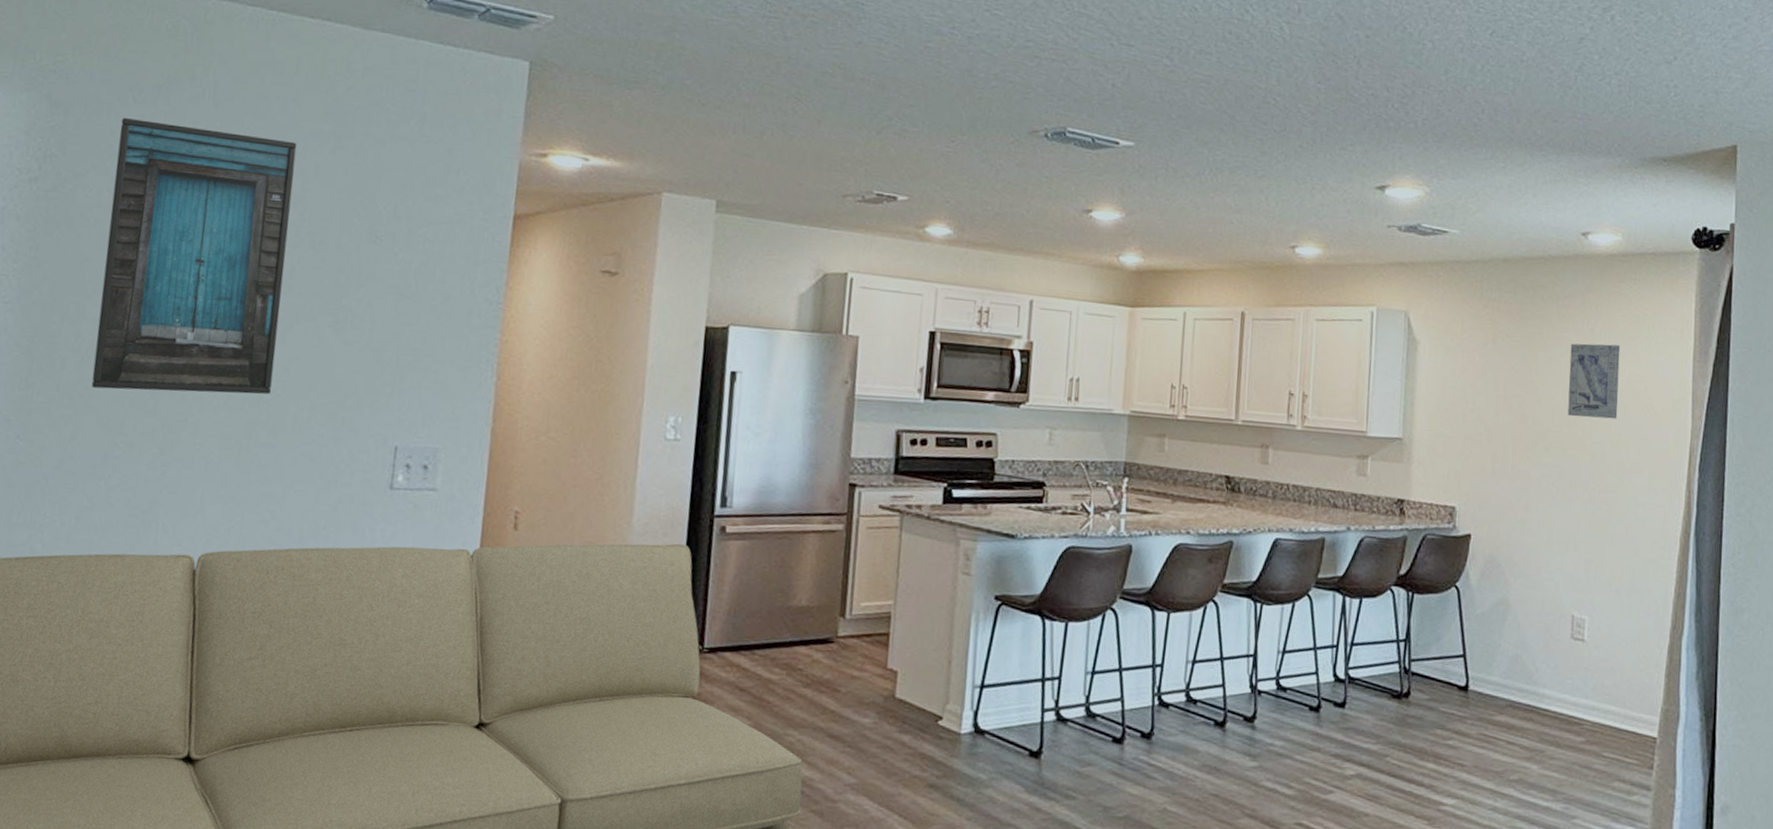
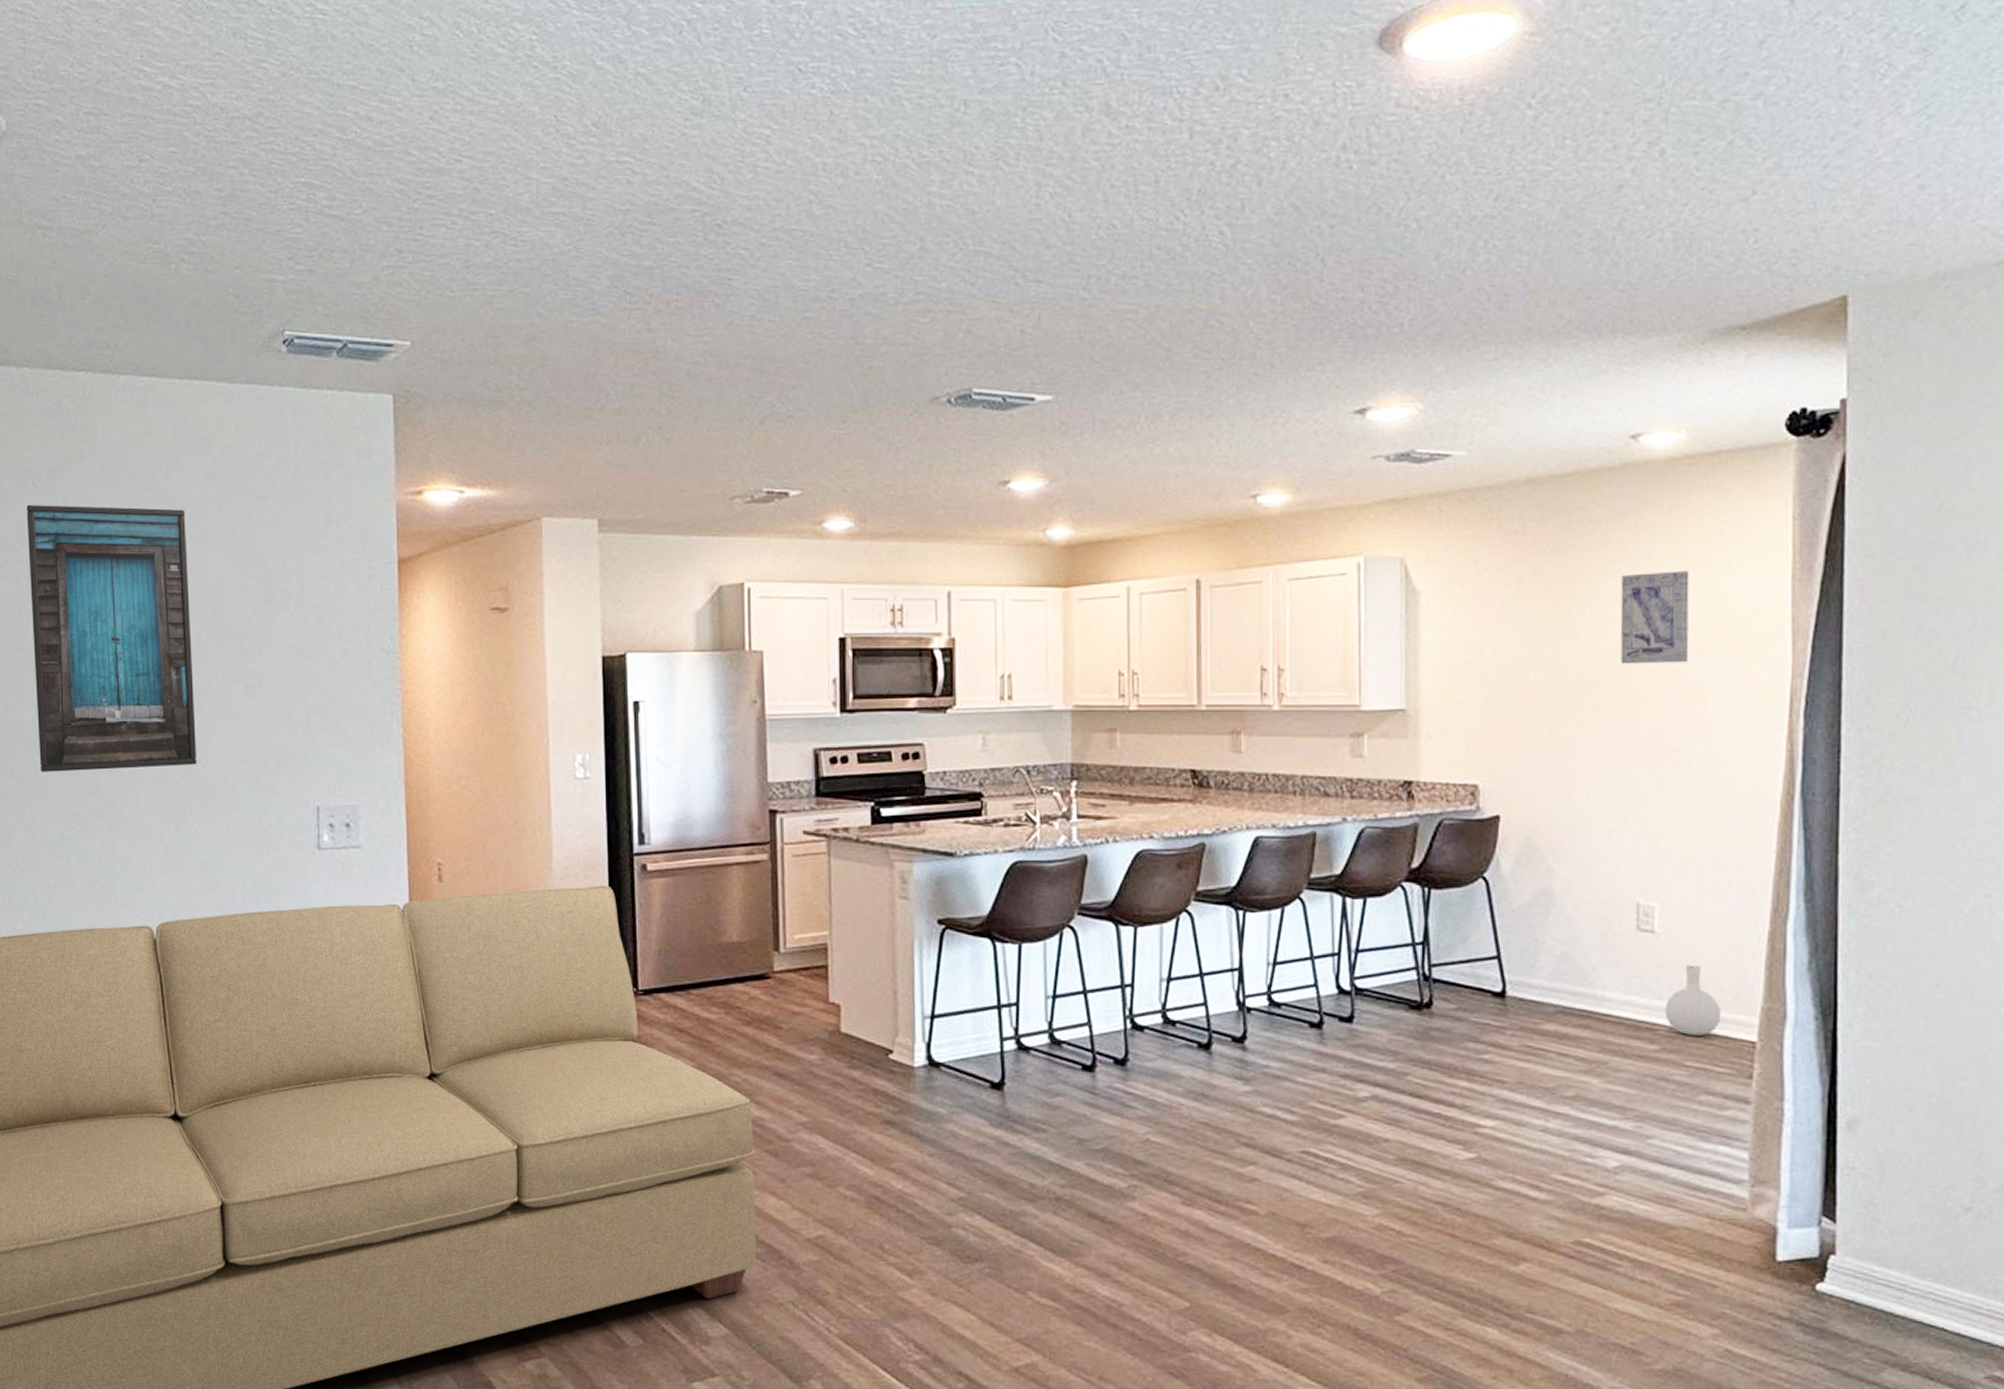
vase: none [1590,670,1632,731] -> present [1665,965,1722,1036]

